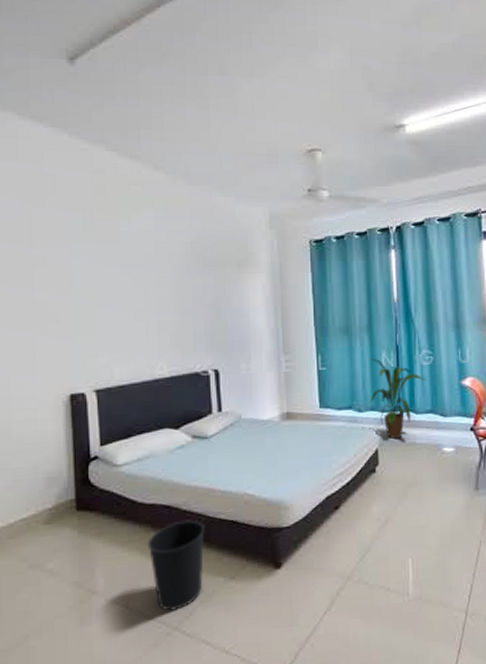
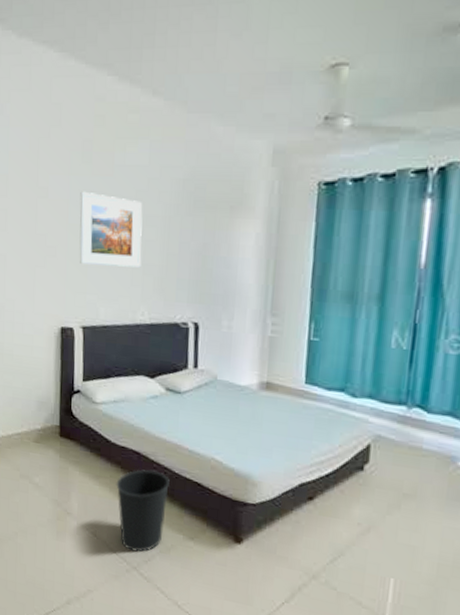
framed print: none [83,257,156,327] -> present [79,191,143,268]
house plant: present [369,358,427,440] -> none [367,335,451,439]

